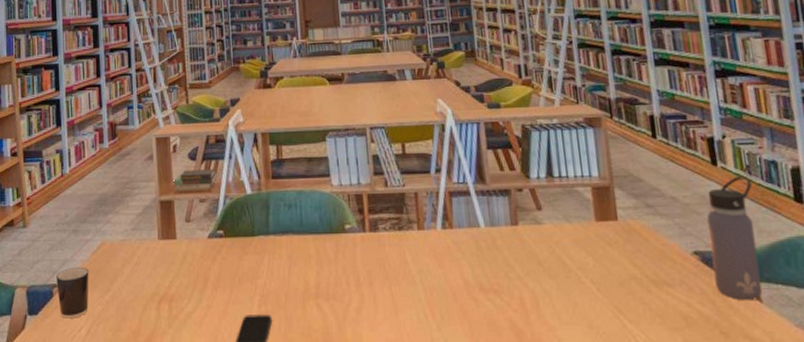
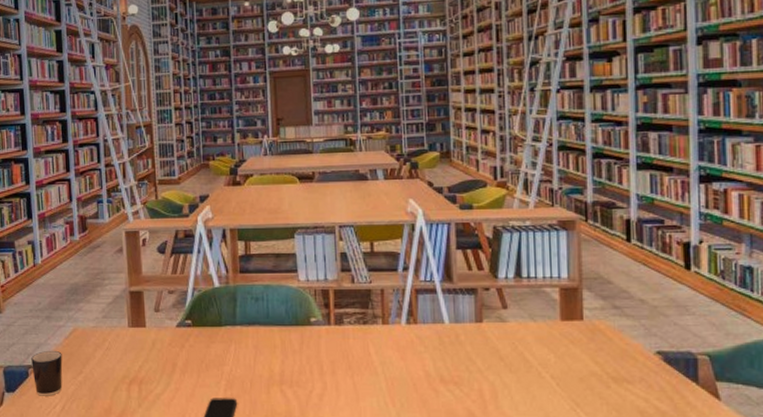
books: present [172,169,217,195] -> none [142,263,186,286]
water bottle: present [706,175,763,301] -> none [673,280,724,399]

